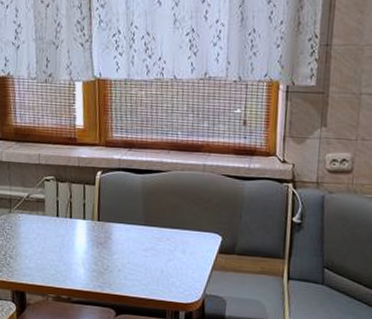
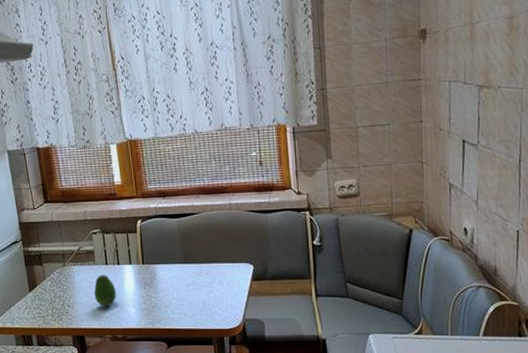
fruit: none [40,227,65,263] -> present [94,275,116,307]

